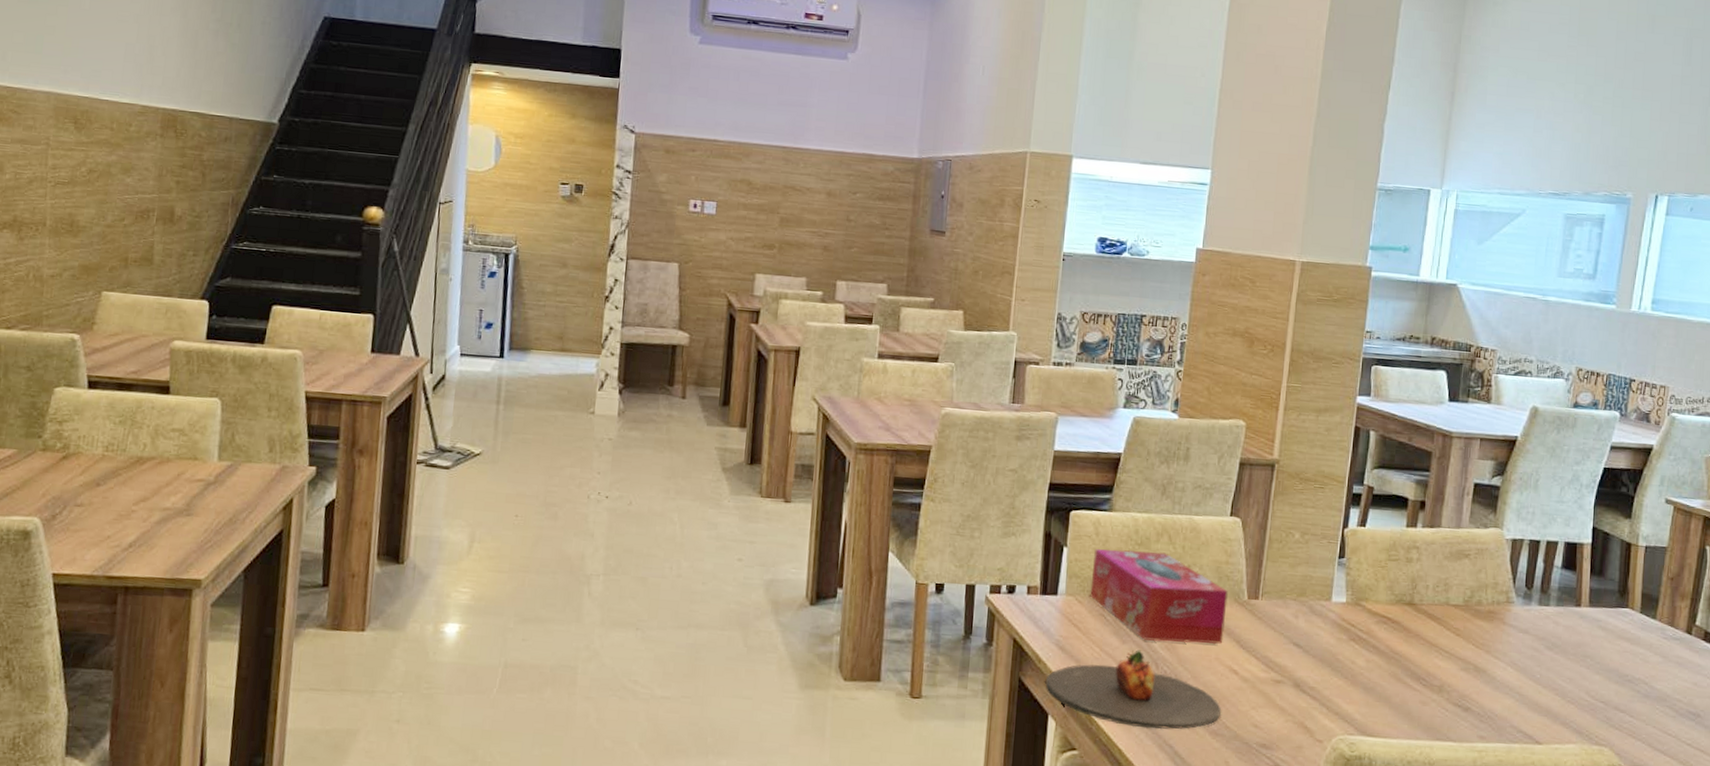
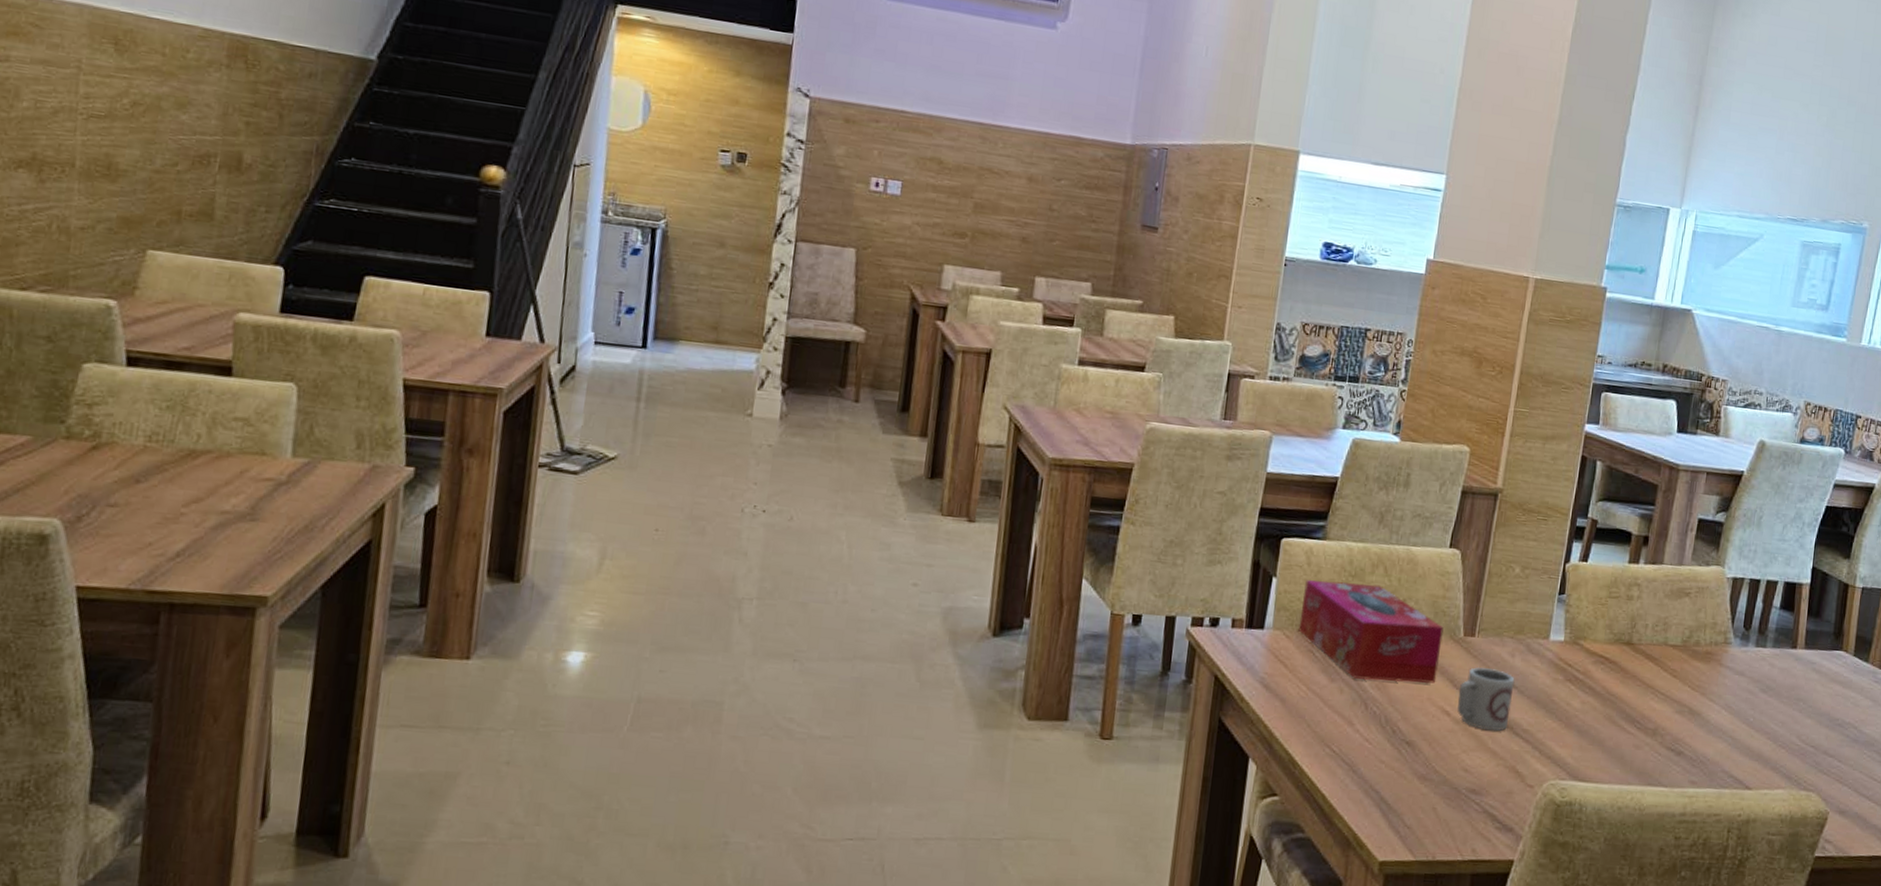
plate: present [1045,649,1221,730] -> none [1246,688,1431,774]
cup: none [1245,627,1300,689] -> present [1457,666,1515,731]

